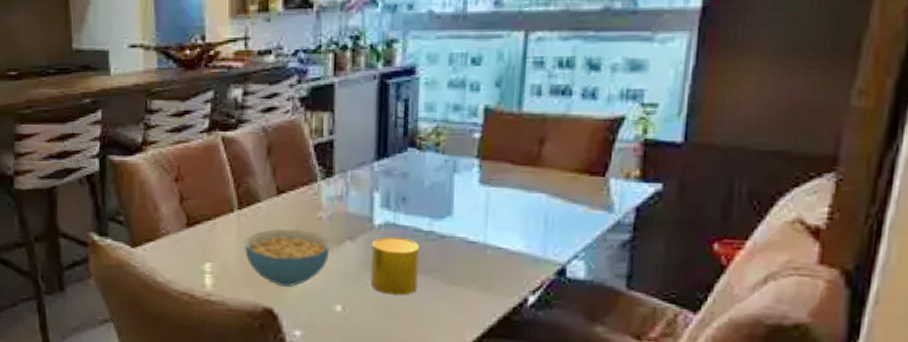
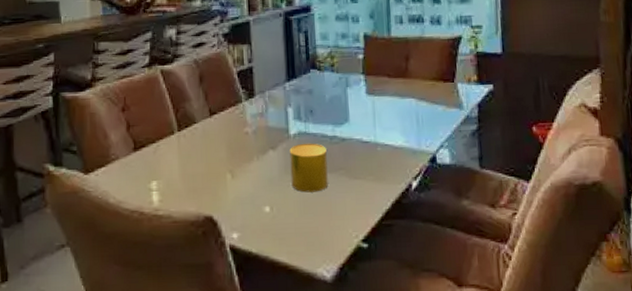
cereal bowl: present [245,228,330,287] -> none [185,144,257,195]

